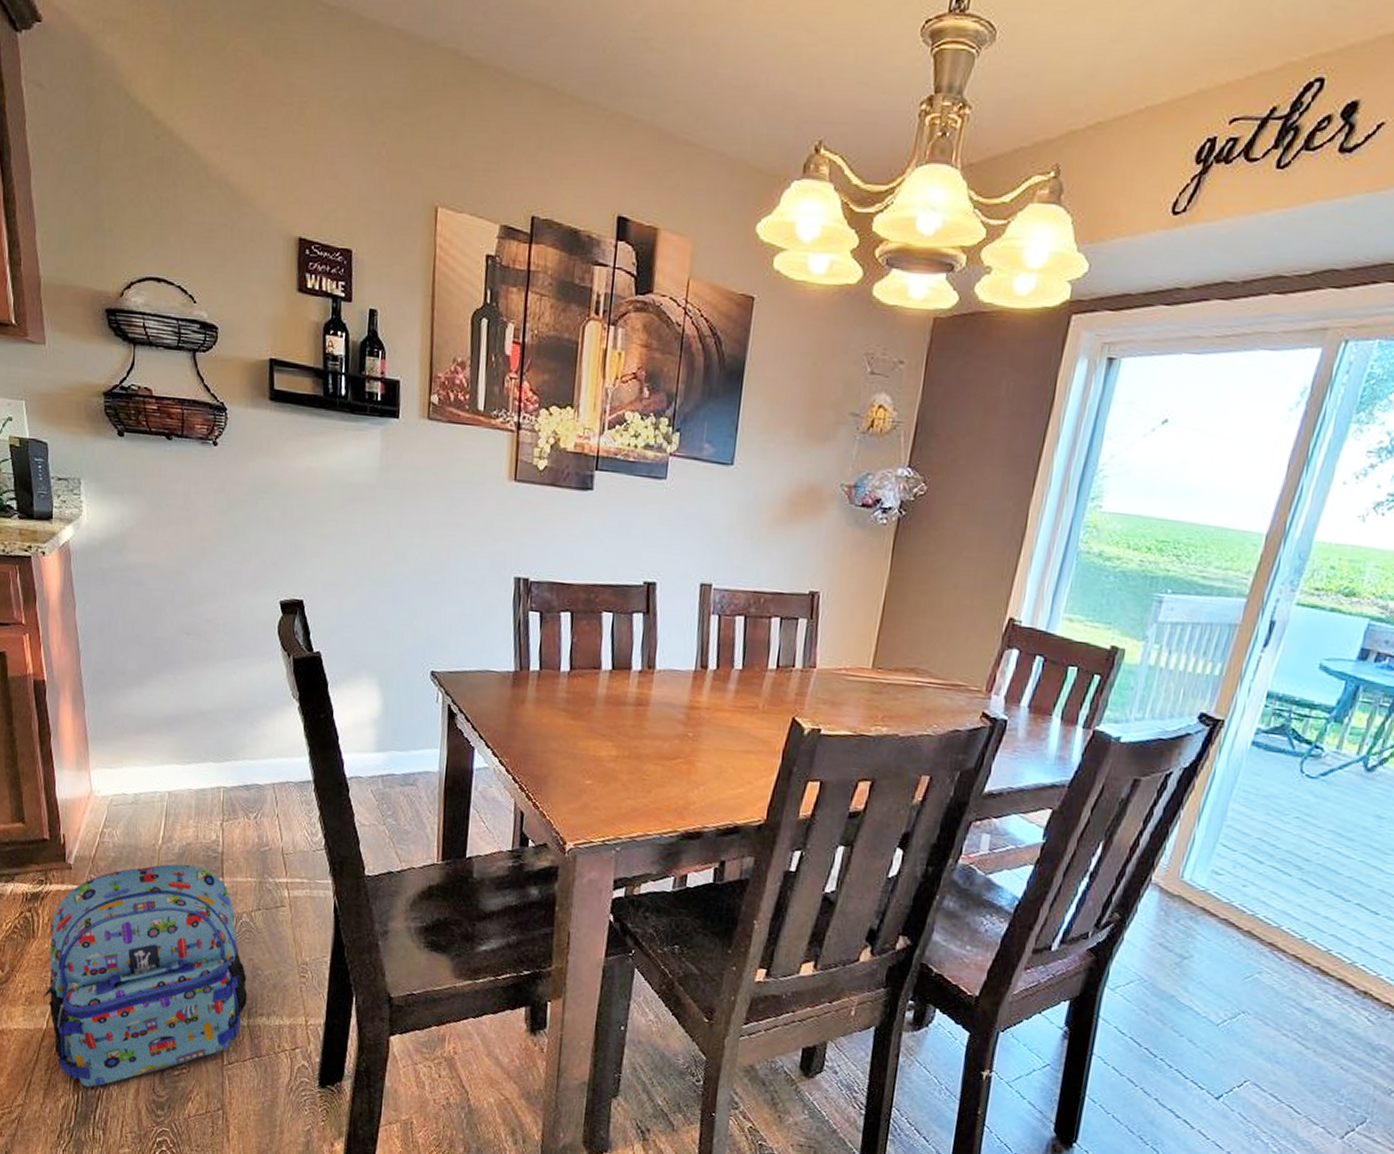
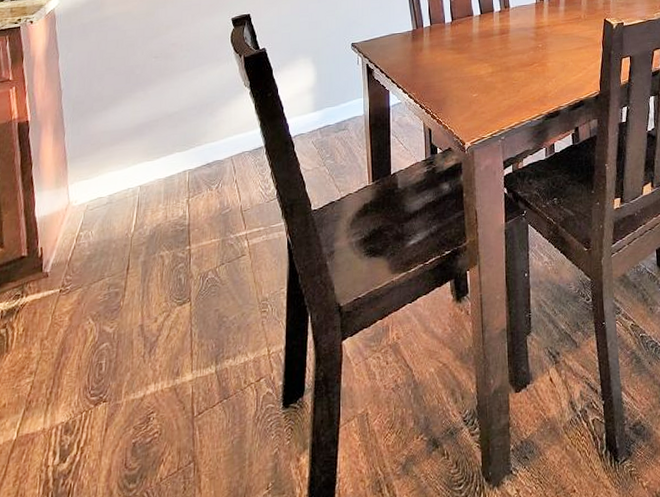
backpack: present [42,864,248,1088] -> none [14,242,215,486]

